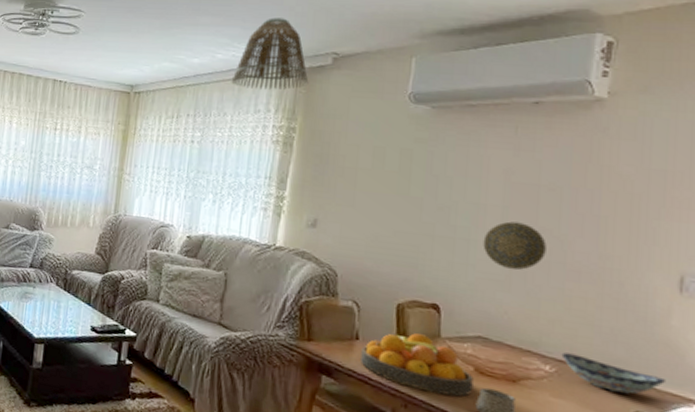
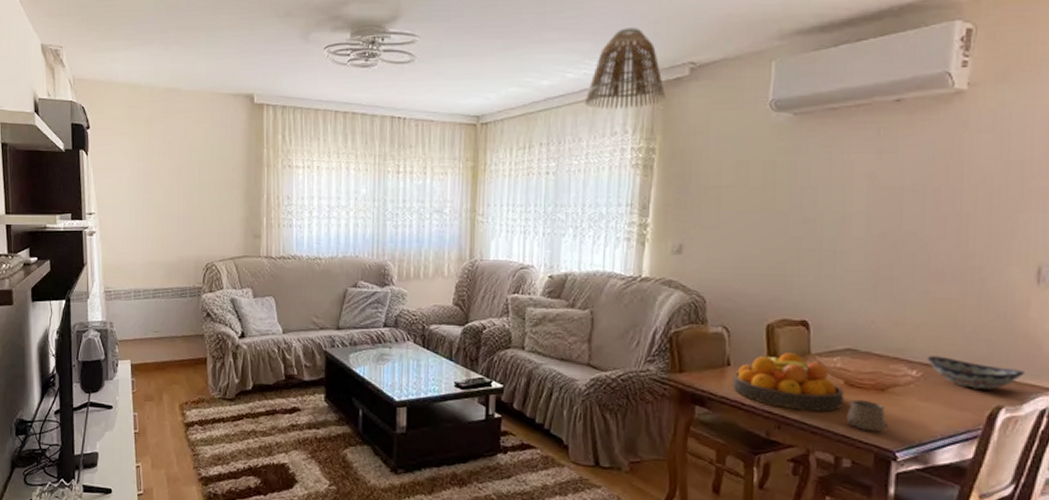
decorative plate: present [483,221,547,271] -> none [849,228,911,278]

